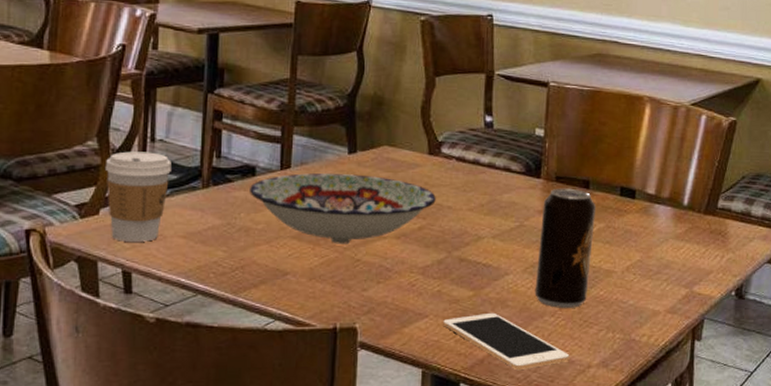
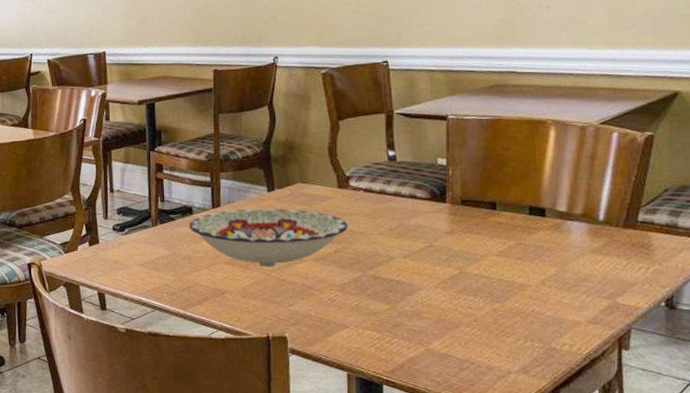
coffee cup: present [106,151,171,242] -> none [79,200,127,270]
cell phone: present [443,312,570,371] -> none [363,323,489,375]
beverage can: present [534,188,597,308] -> none [448,210,505,319]

